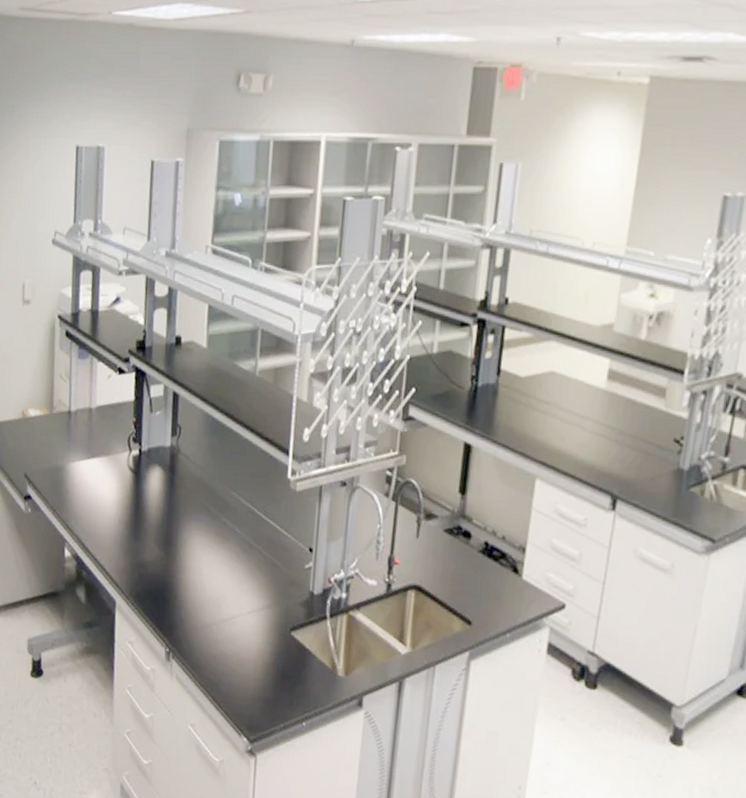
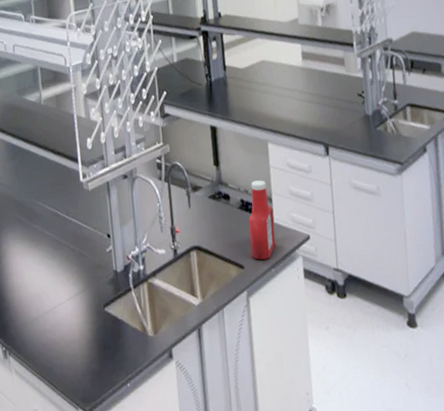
ketchup bottle: none [484,522,525,621] -> present [248,180,276,260]

